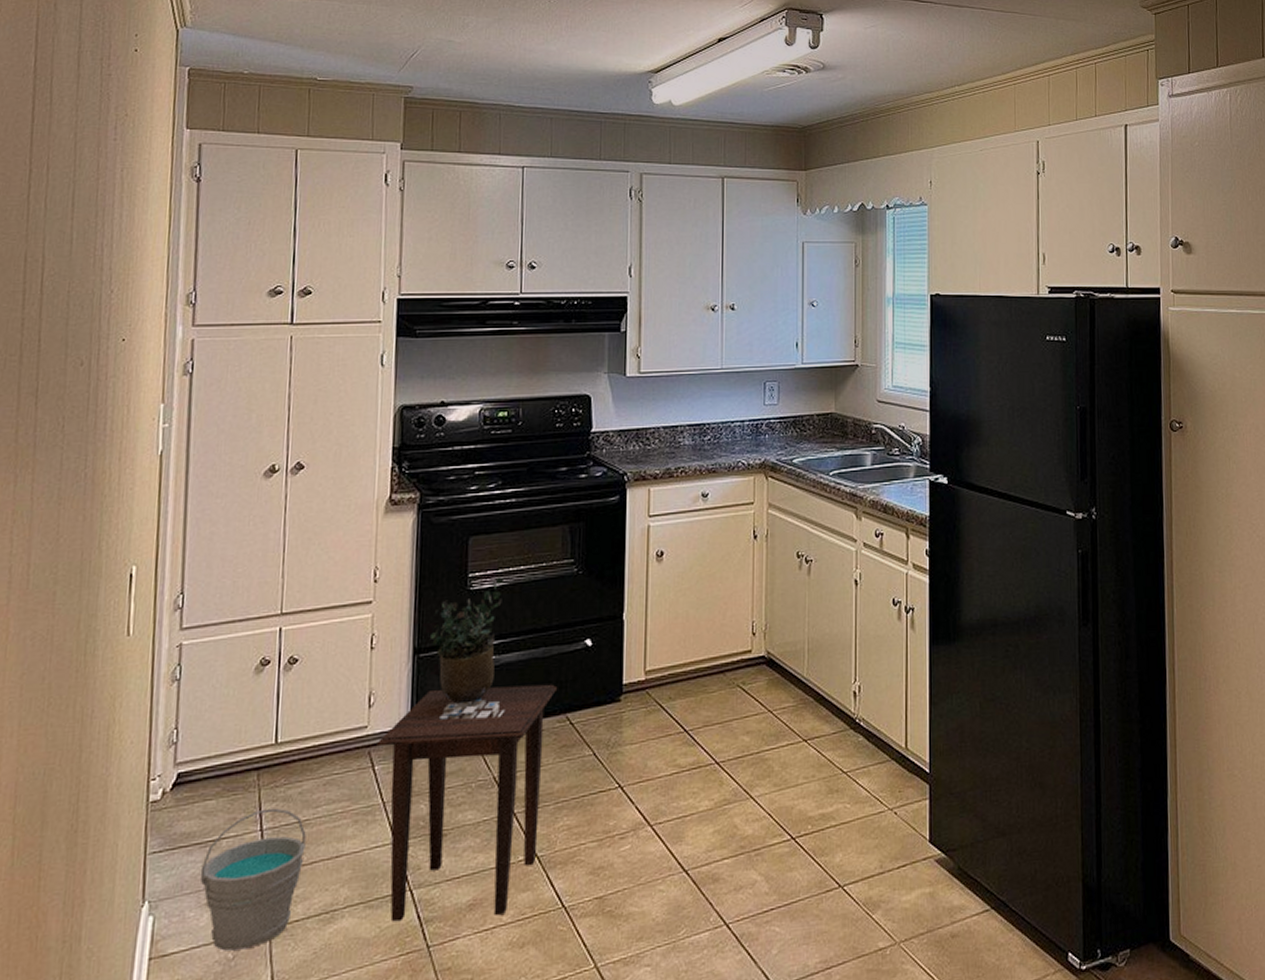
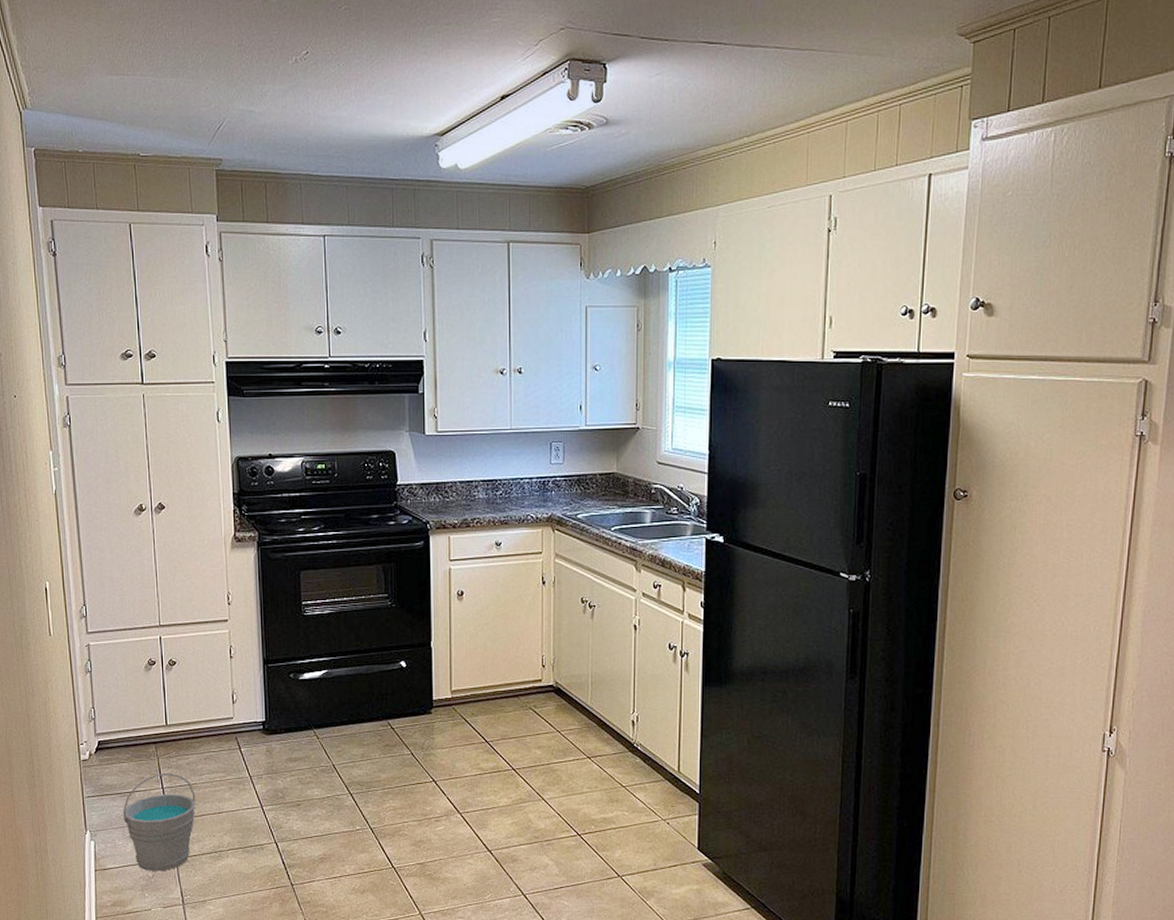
side table: present [377,684,558,922] -> none [241,694,380,869]
potted plant: present [431,578,505,704] -> none [276,607,332,706]

